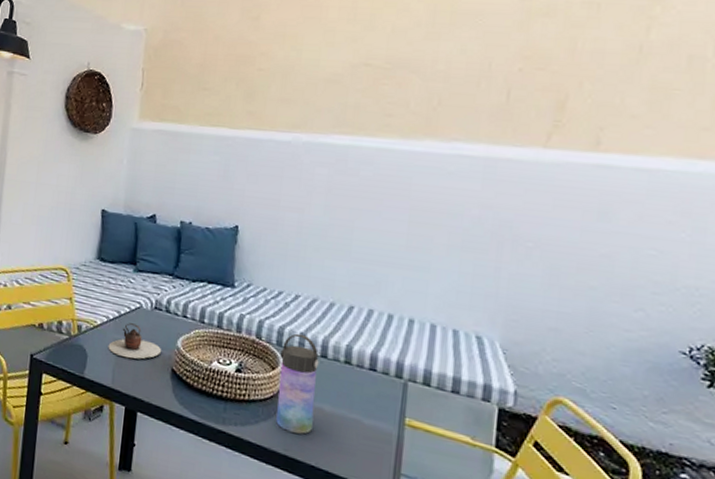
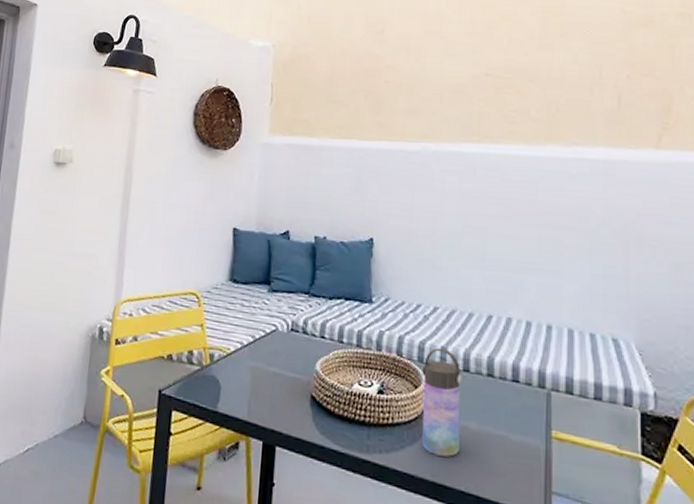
teapot: present [108,323,161,360] -> none [243,348,299,387]

